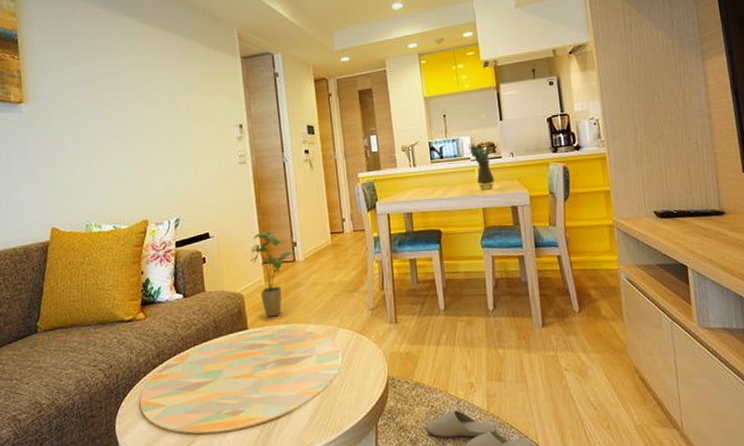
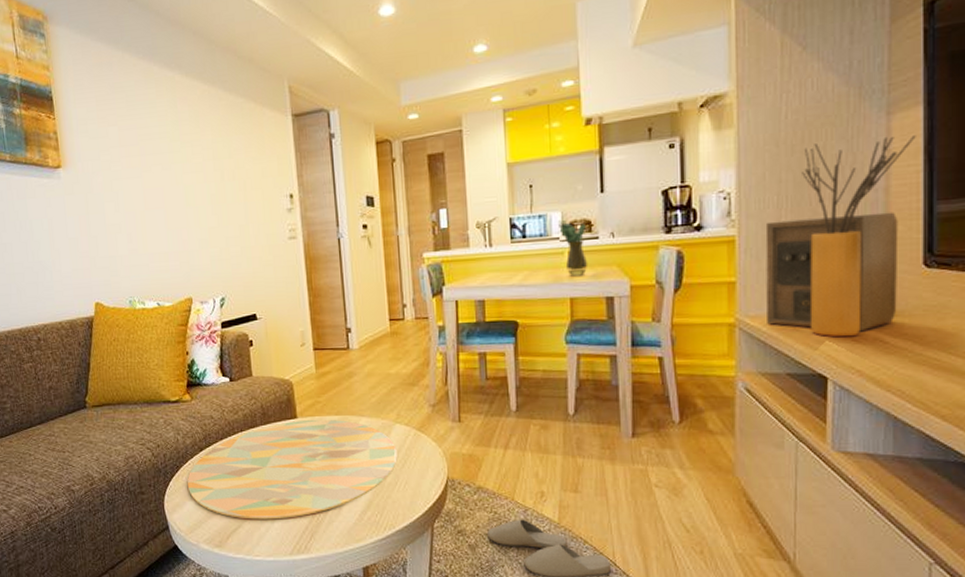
house plant: present [251,229,297,317] -> none [301,313,352,407]
speaker: none [627,132,730,228] -> present [765,211,899,332]
vase: none [648,75,724,233] -> present [802,135,916,338]

